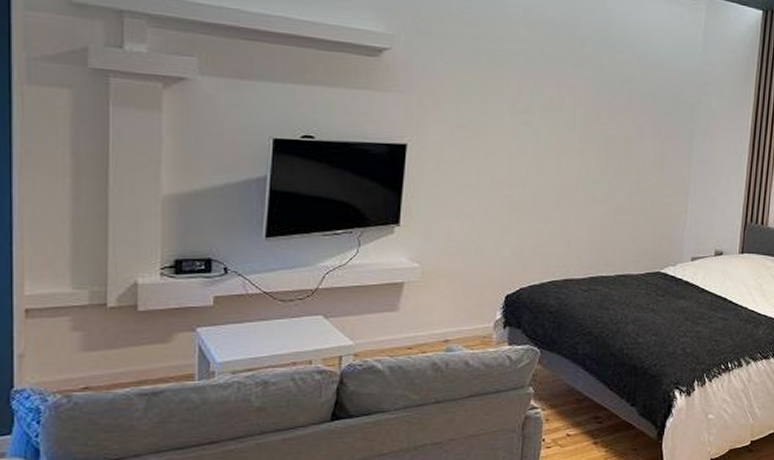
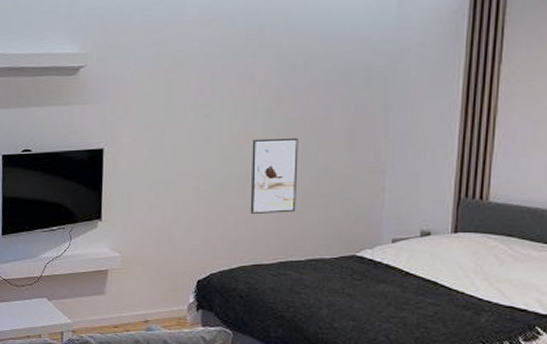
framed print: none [564,151,614,228] -> present [250,137,299,215]

